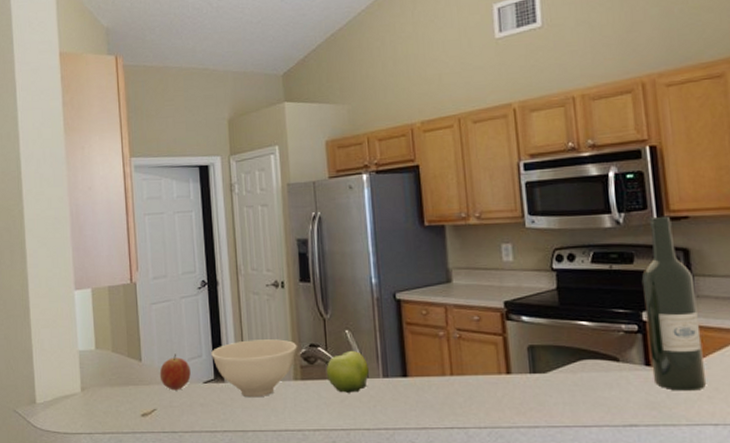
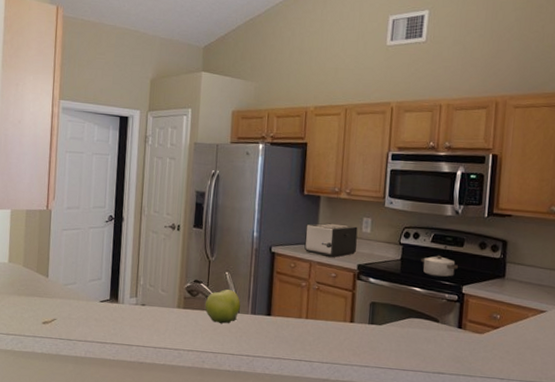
fruit: present [159,354,191,391] -> none [62,274,90,306]
bowl: present [211,339,297,398] -> none [110,270,184,319]
toaster: none [432,255,500,298] -> present [304,223,358,258]
cooking pot: none [582,277,631,305] -> present [421,255,458,278]
wine bottle: present [641,216,707,391] -> none [462,211,507,352]

